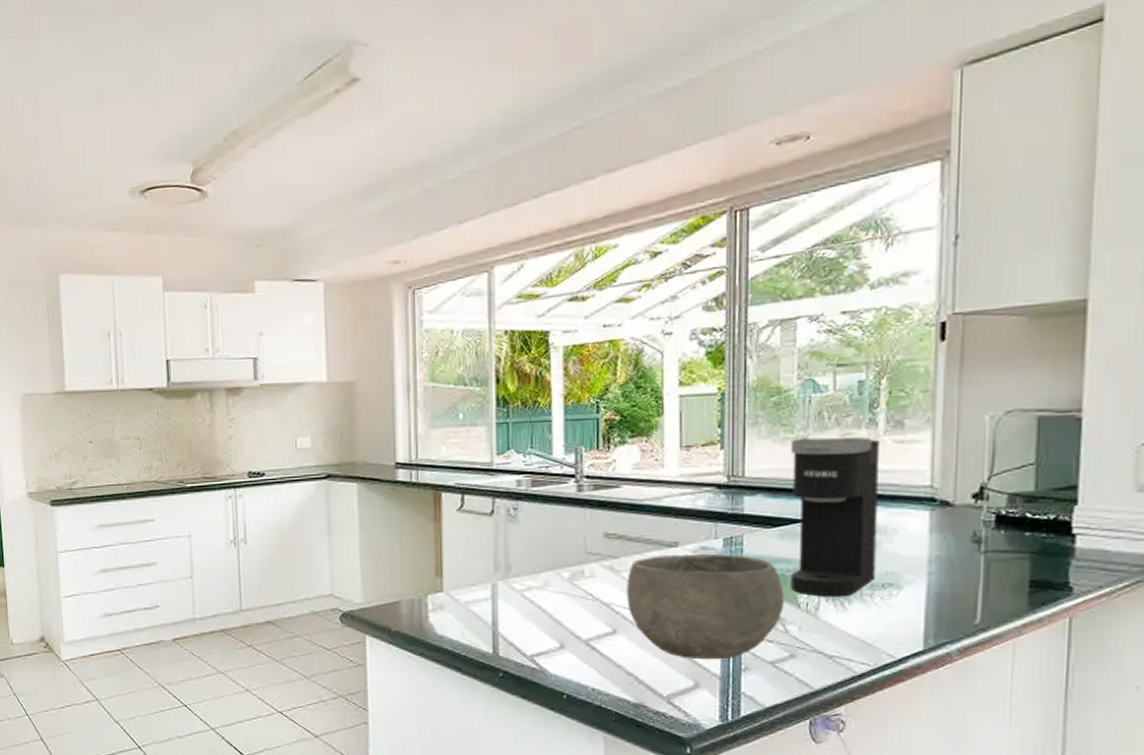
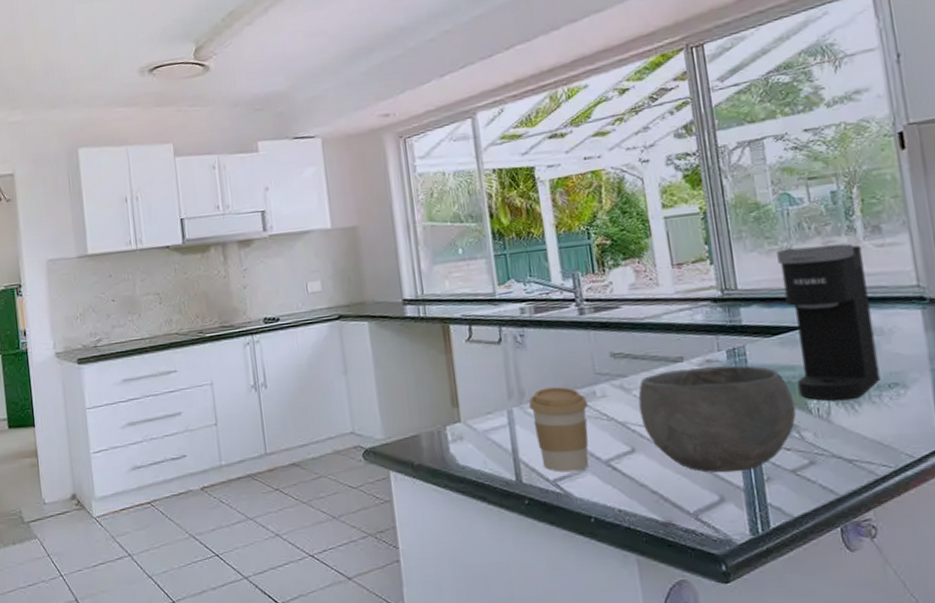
coffee cup: none [514,563,574,648] -> present [528,387,589,473]

